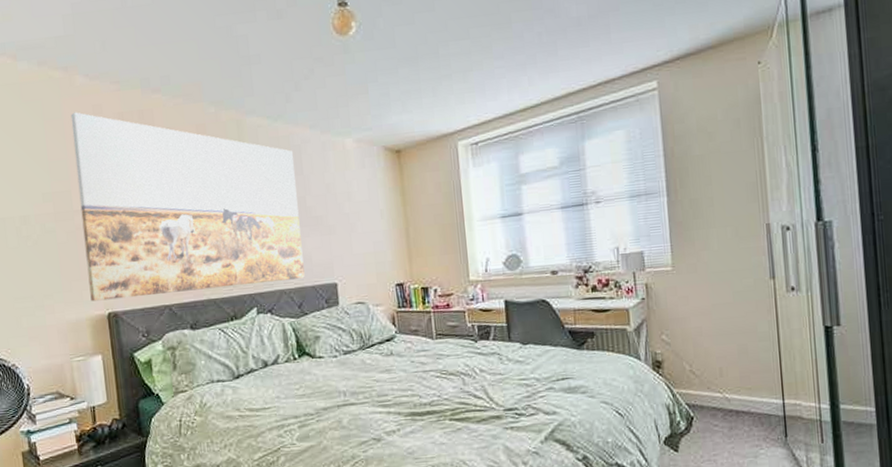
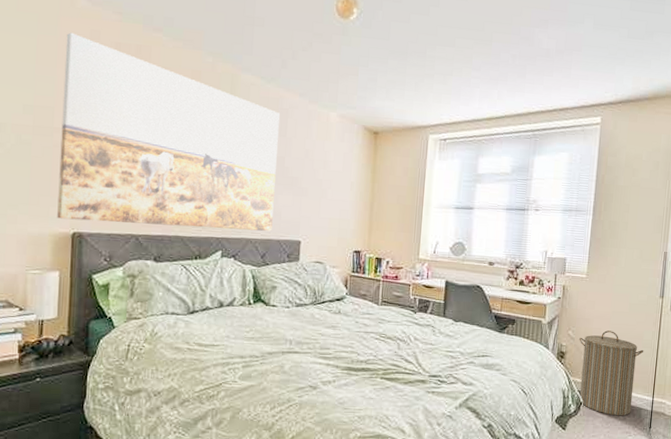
laundry hamper: none [676,327,762,428] -> present [579,330,644,416]

